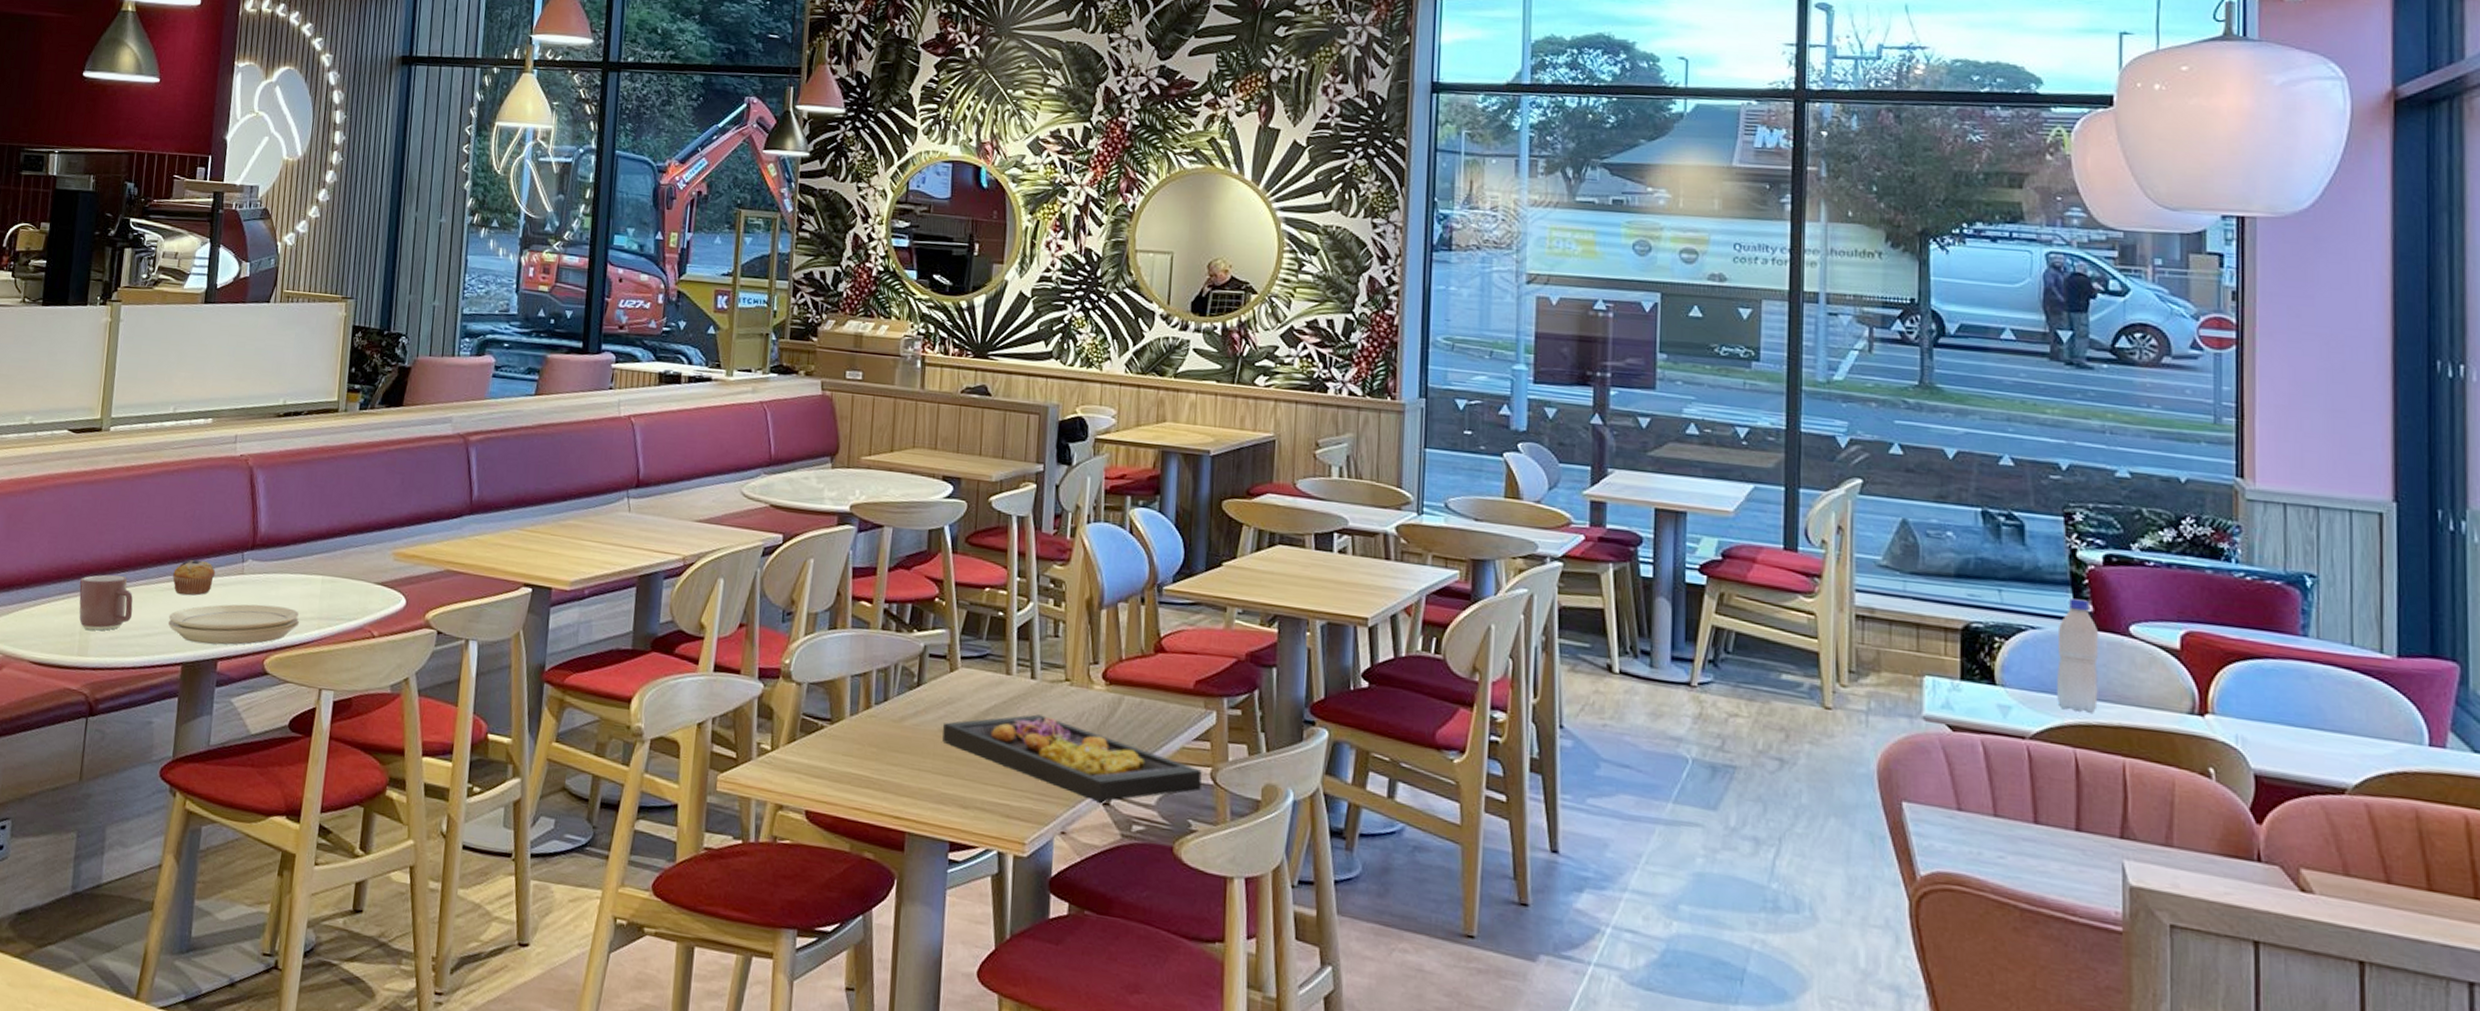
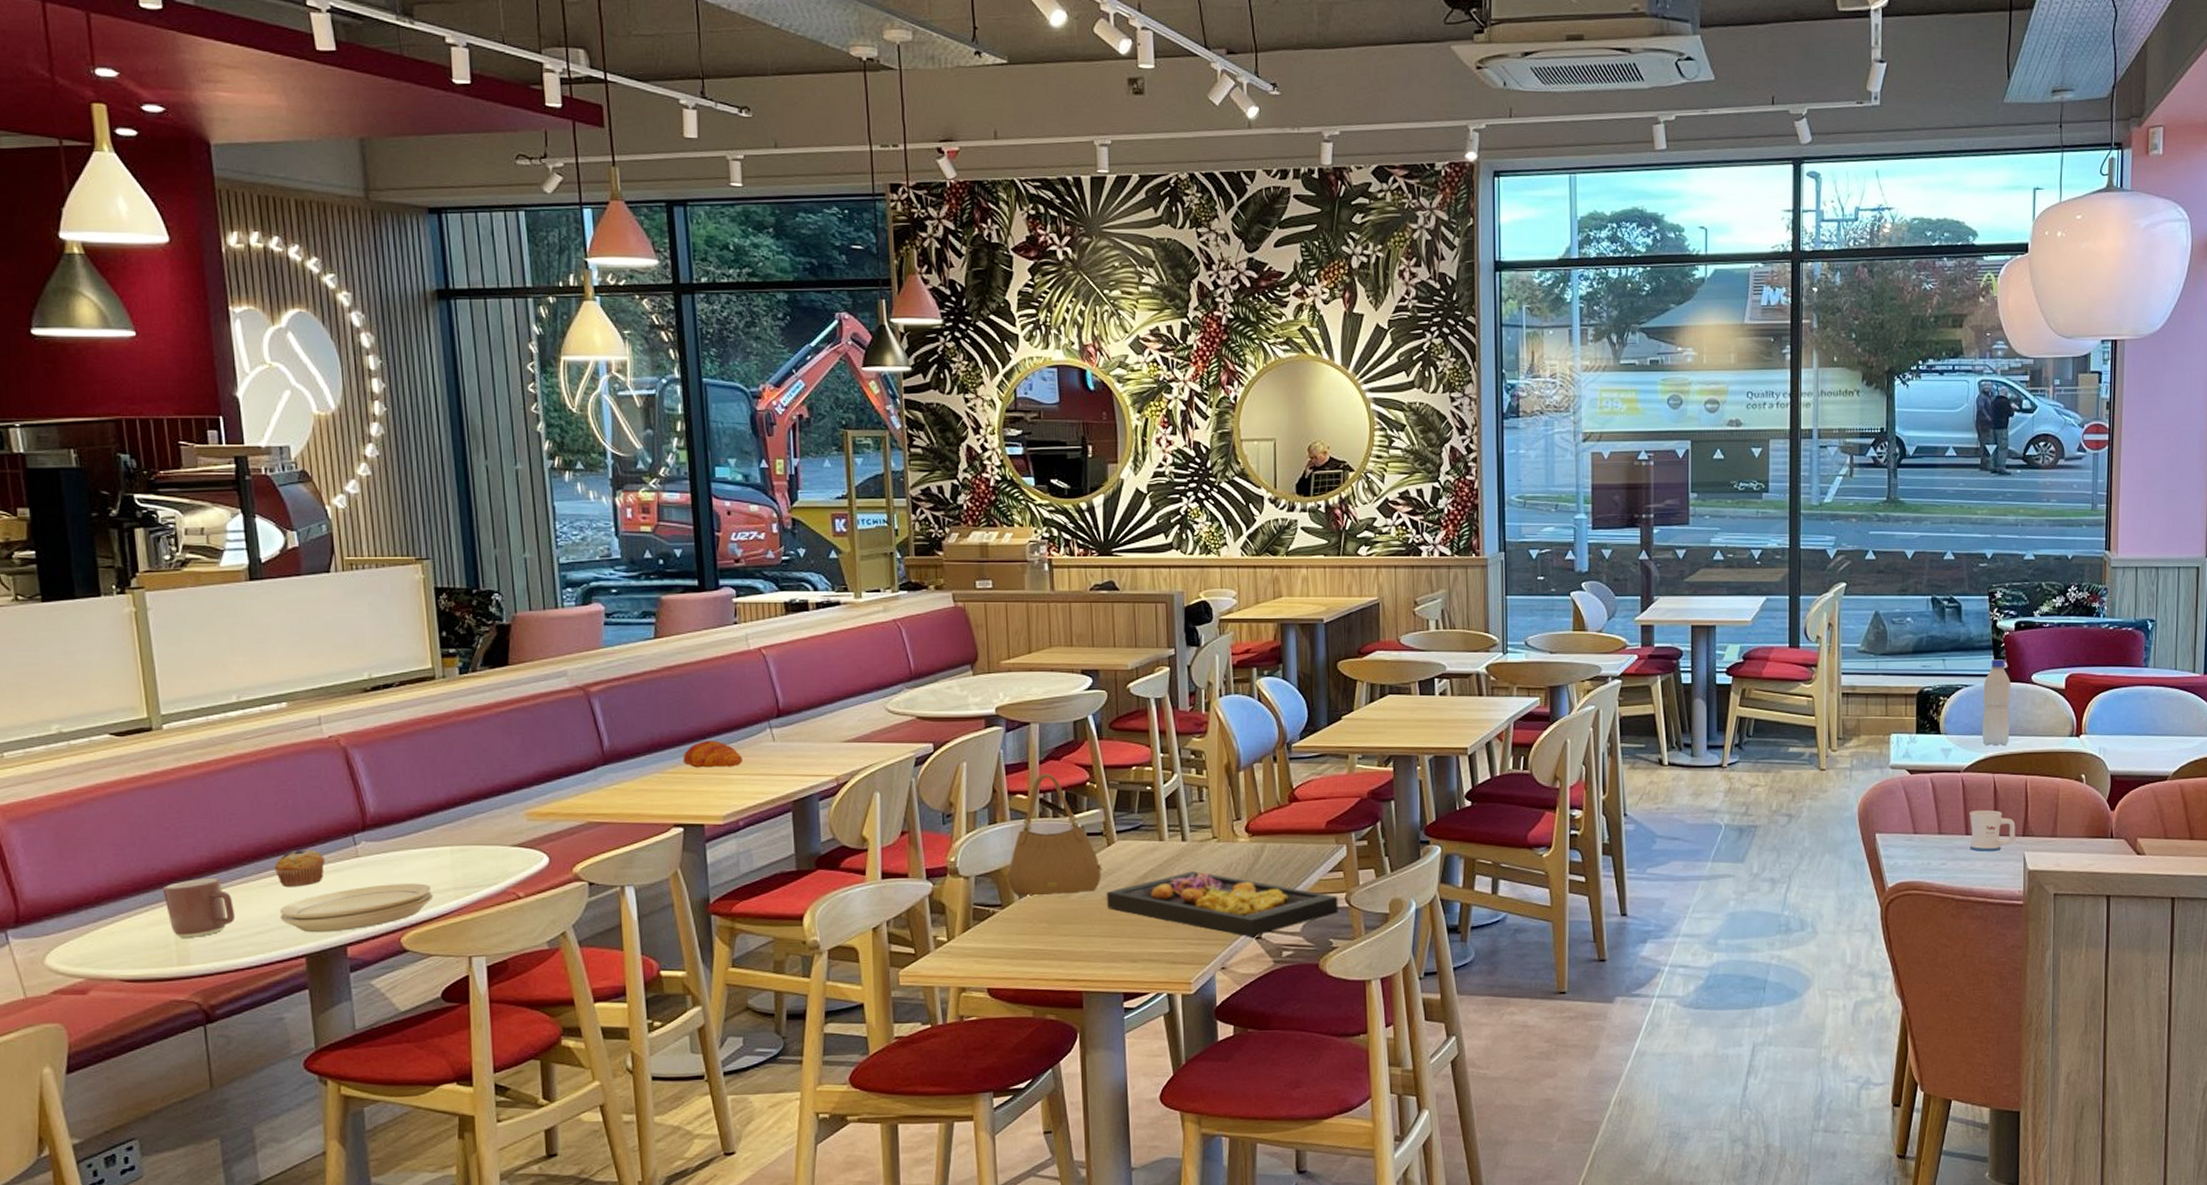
croissant: none [542,502,597,533] -> present [683,740,742,768]
handbag: none [839,582,942,720] -> present [1006,774,1102,896]
mug: none [2038,792,2109,852] -> present [1969,810,2016,851]

